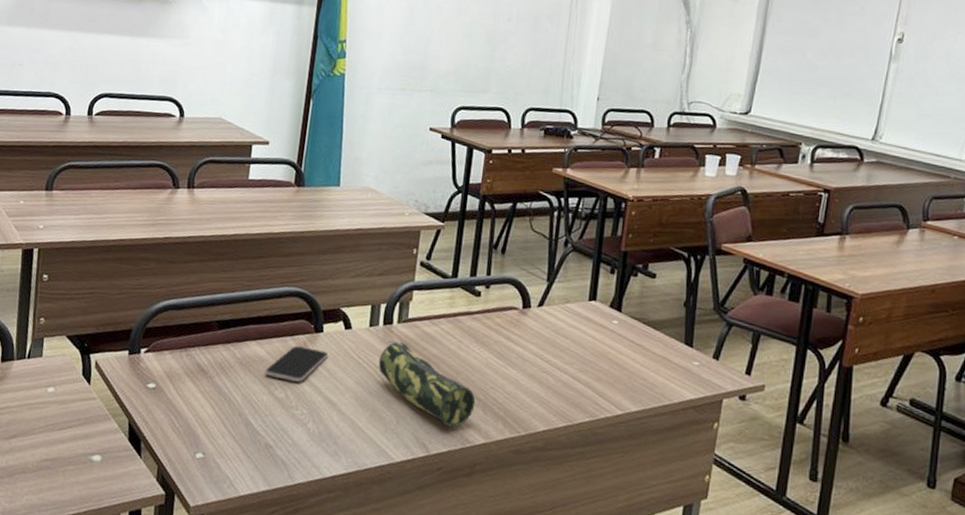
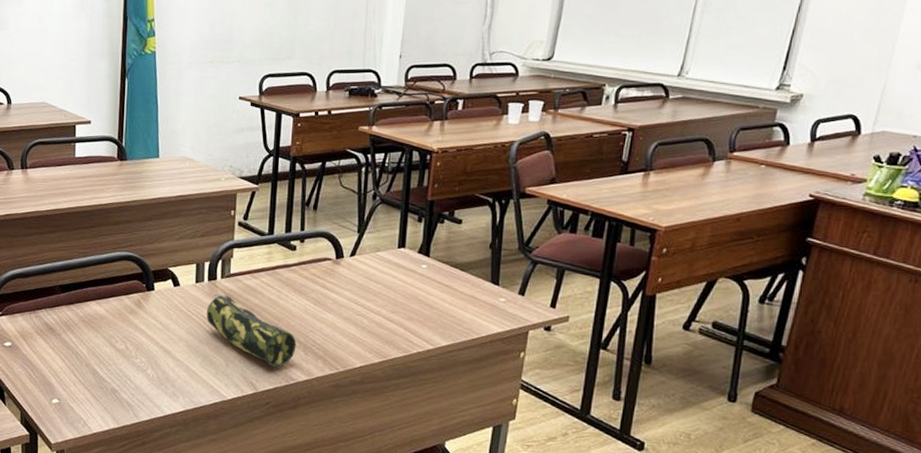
smartphone: present [265,346,328,382] -> none [106,303,160,335]

